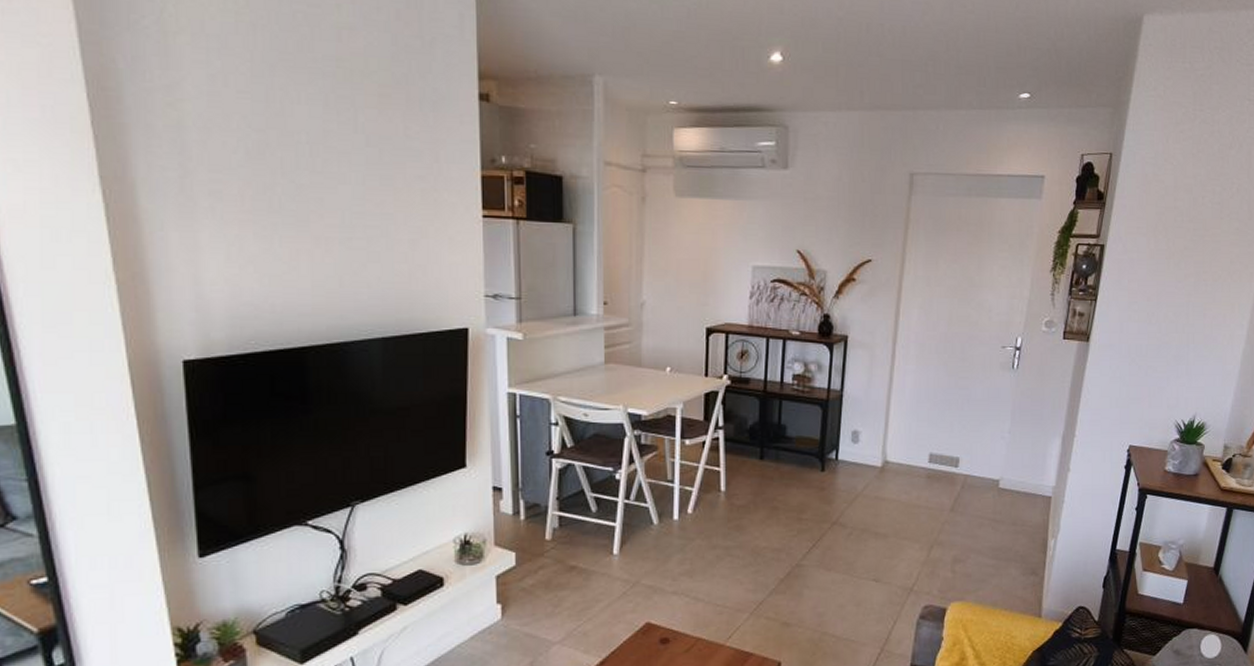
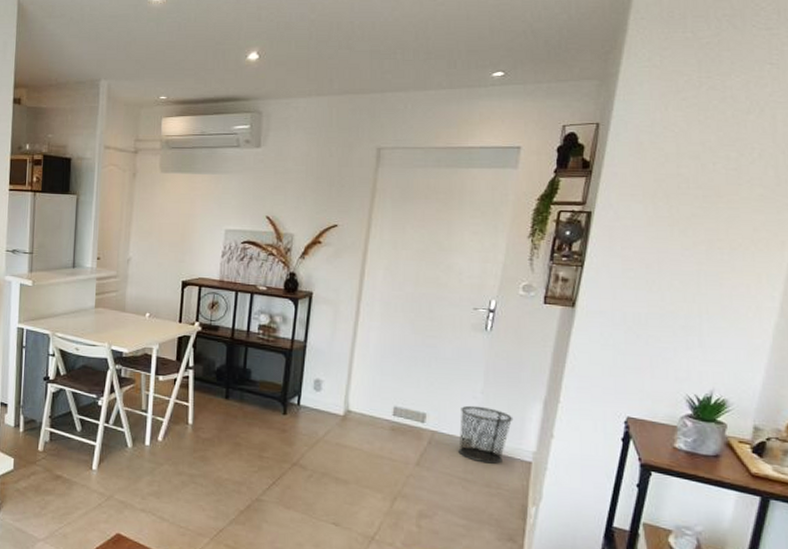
waste bin: none [988,446,1036,502] -> present [458,405,514,464]

